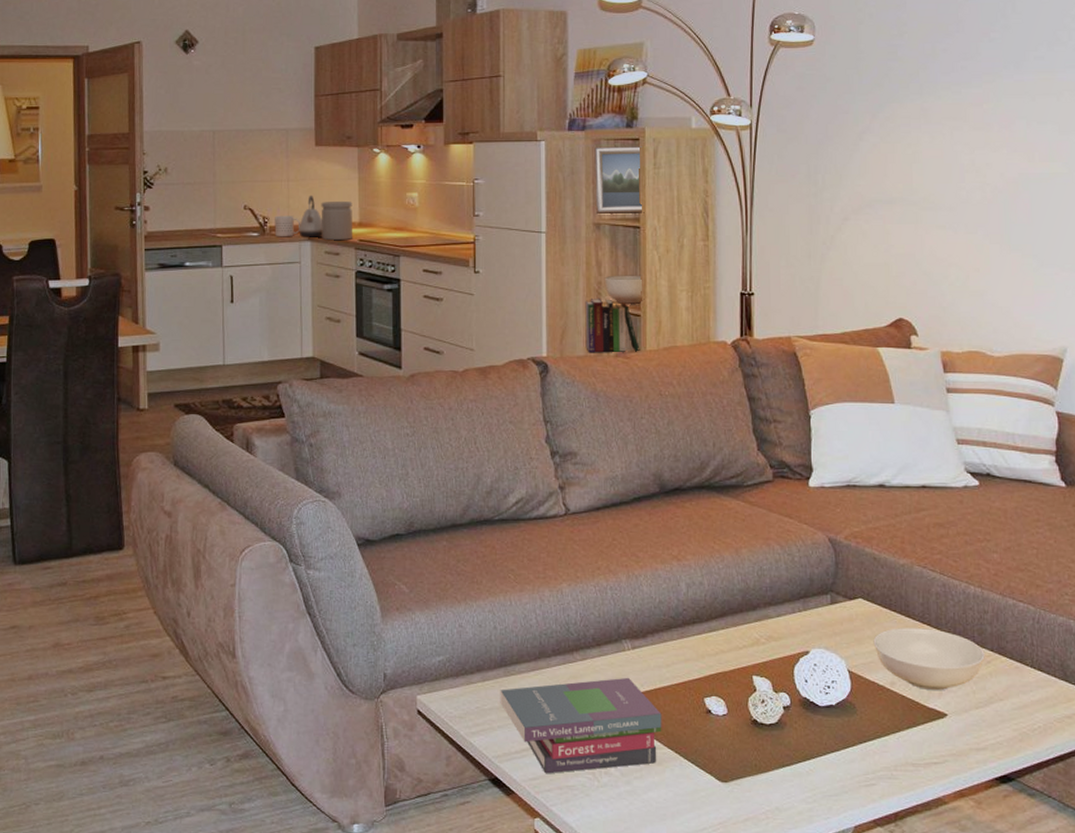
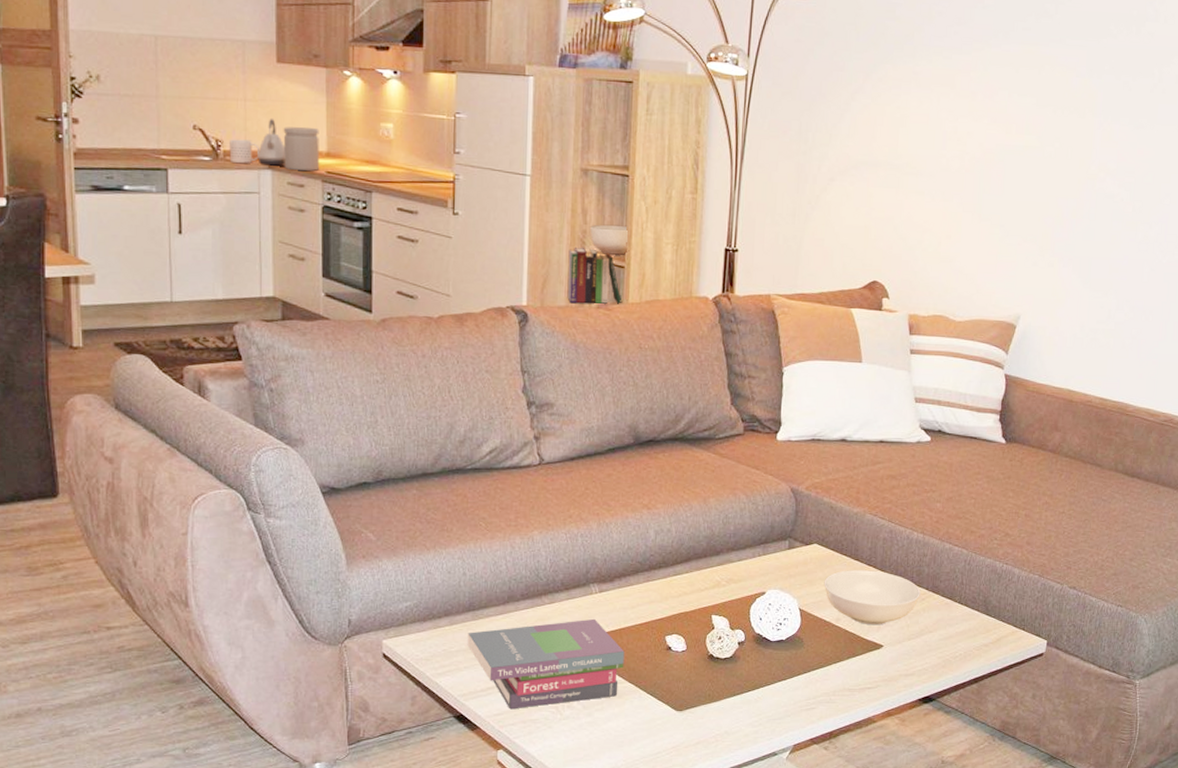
picture frame: present [594,146,645,214] -> none [585,87,635,161]

